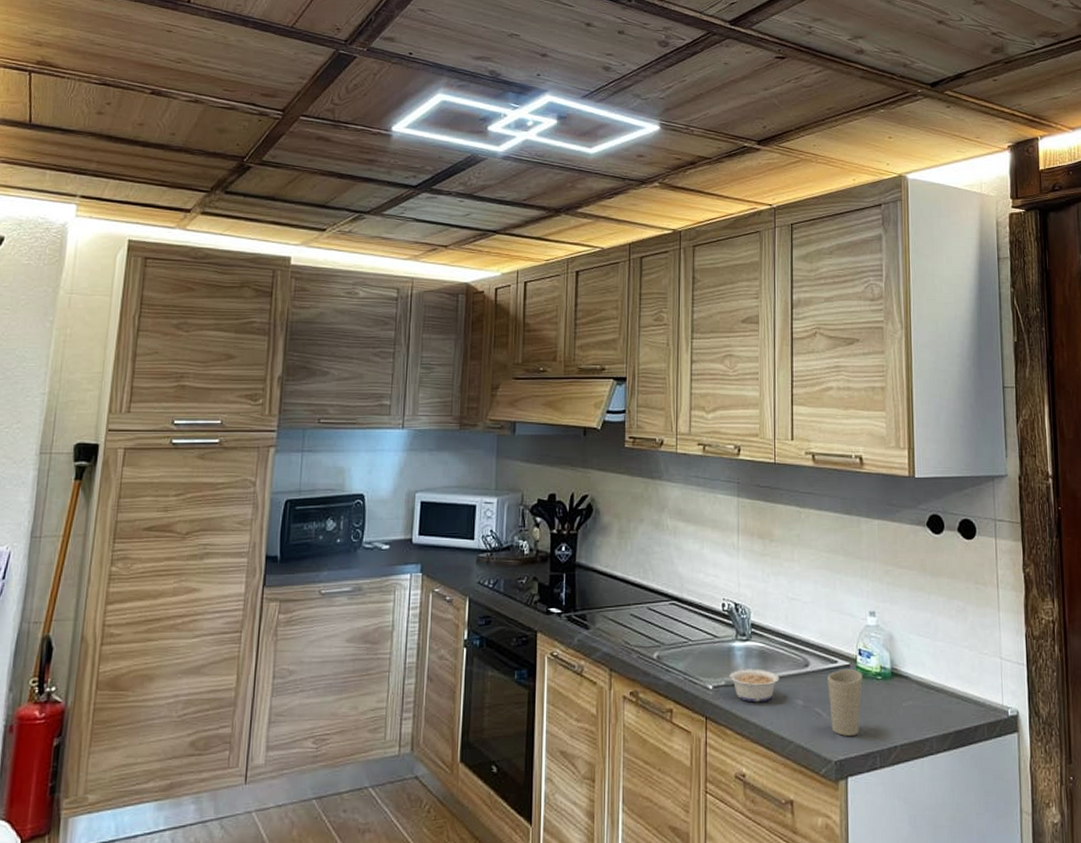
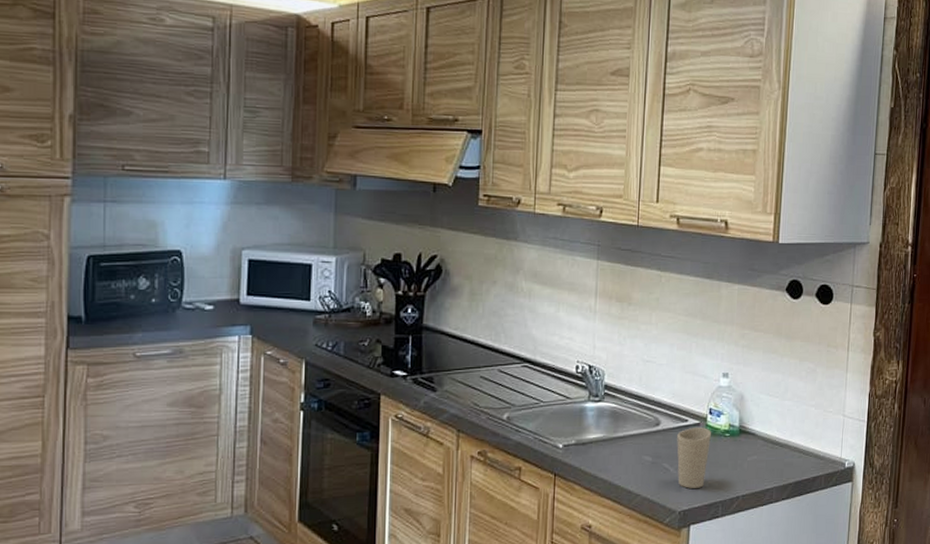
legume: present [721,669,780,703] -> none [571,428,631,460]

